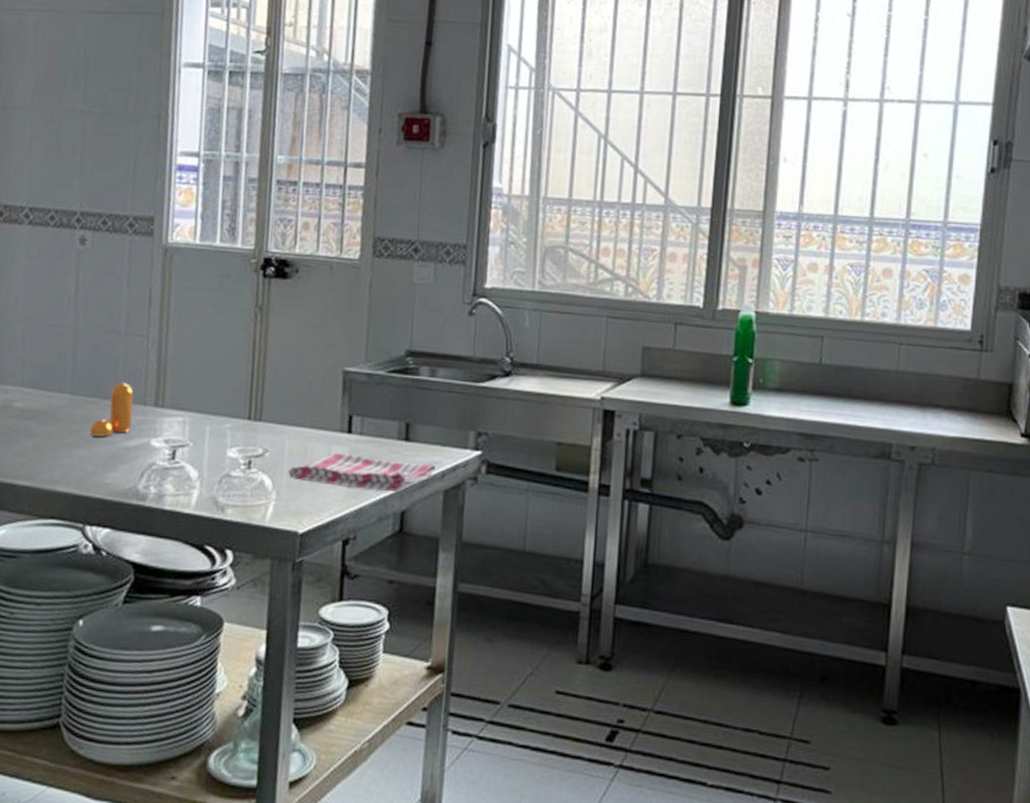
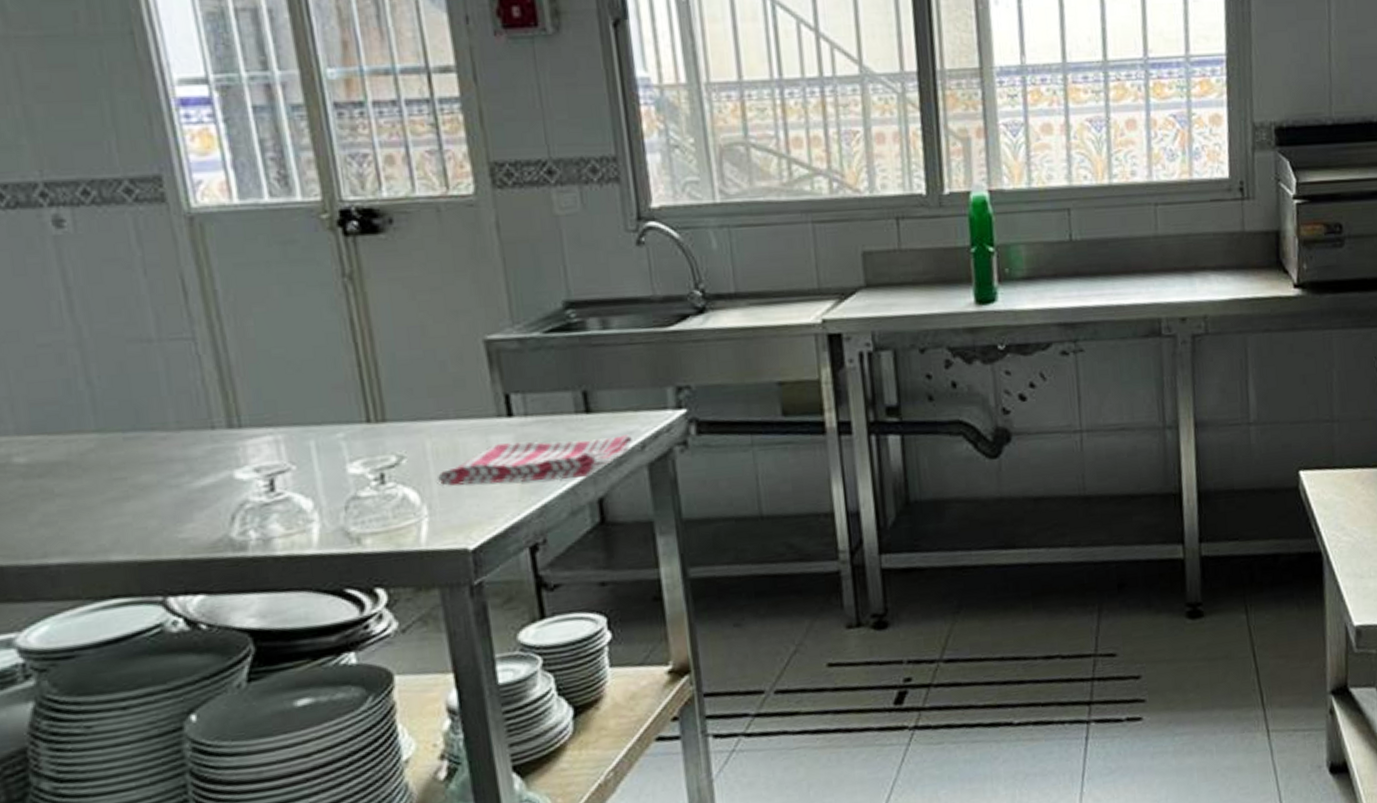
pepper shaker: present [89,383,134,437] -> none [138,405,202,482]

